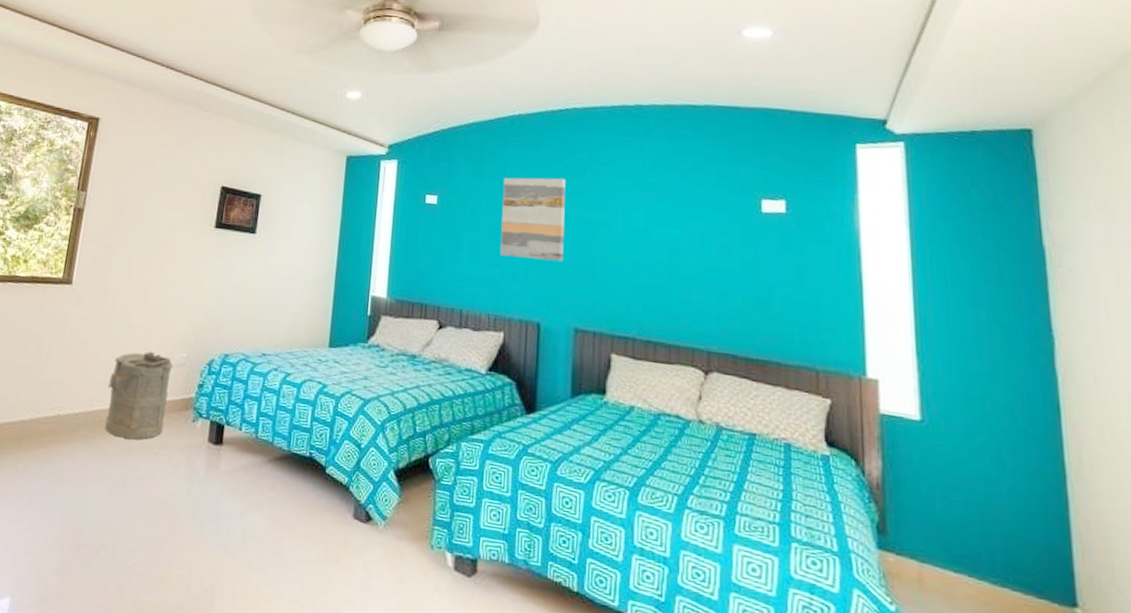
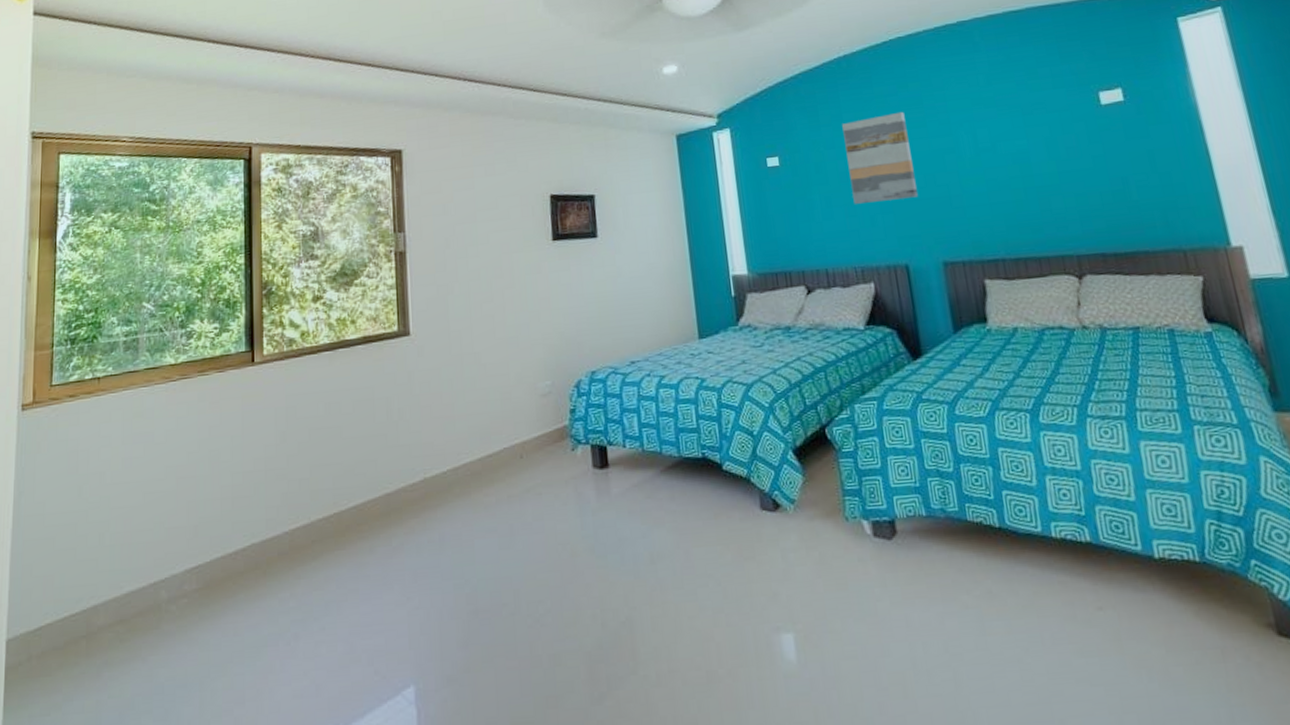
laundry hamper: present [105,351,174,440] -> none [472,386,542,486]

